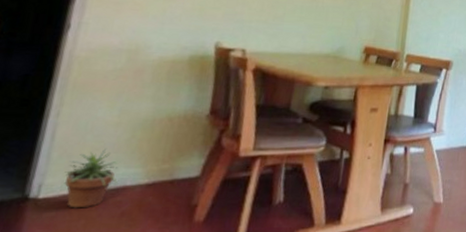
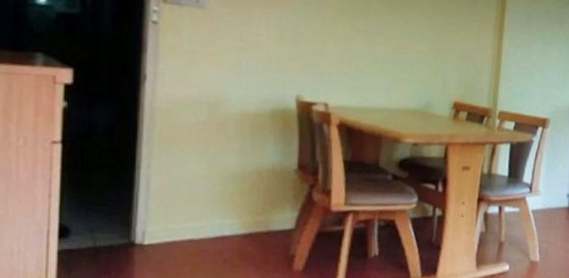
potted plant: present [60,148,121,208] -> none [163,199,216,255]

